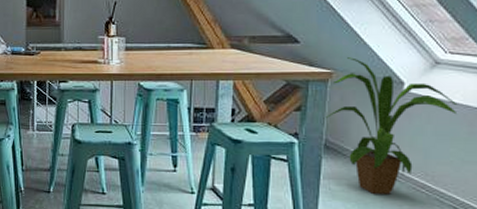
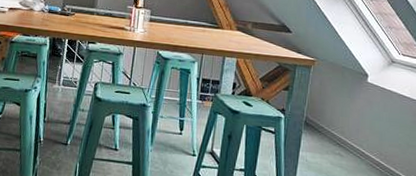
house plant: present [323,57,456,194] -> none [305,49,405,169]

